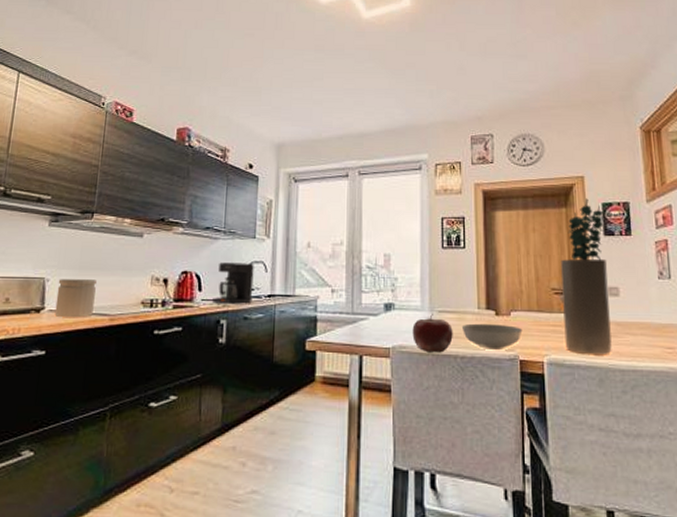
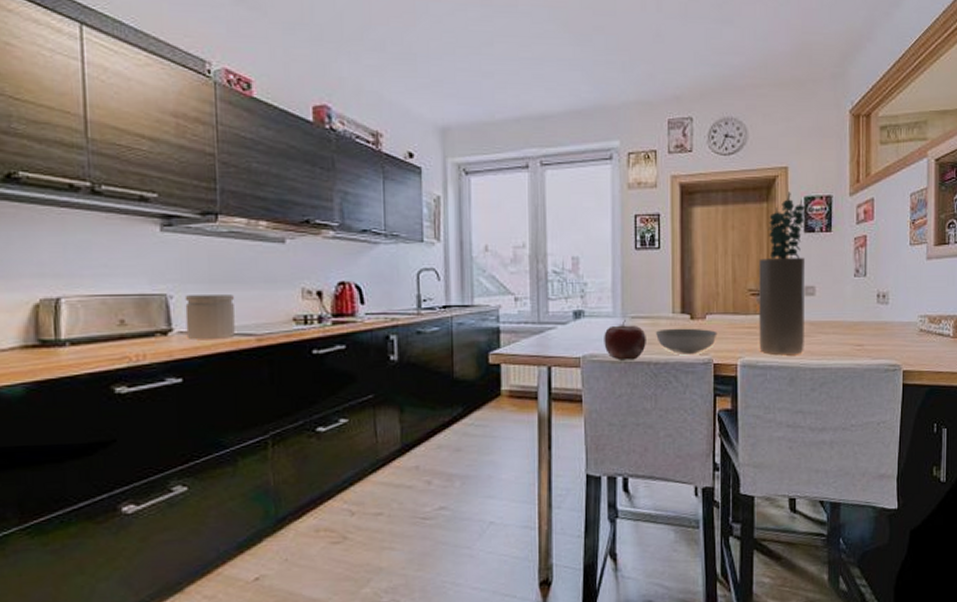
coffee maker: present [212,262,254,304] -> none [378,270,425,318]

